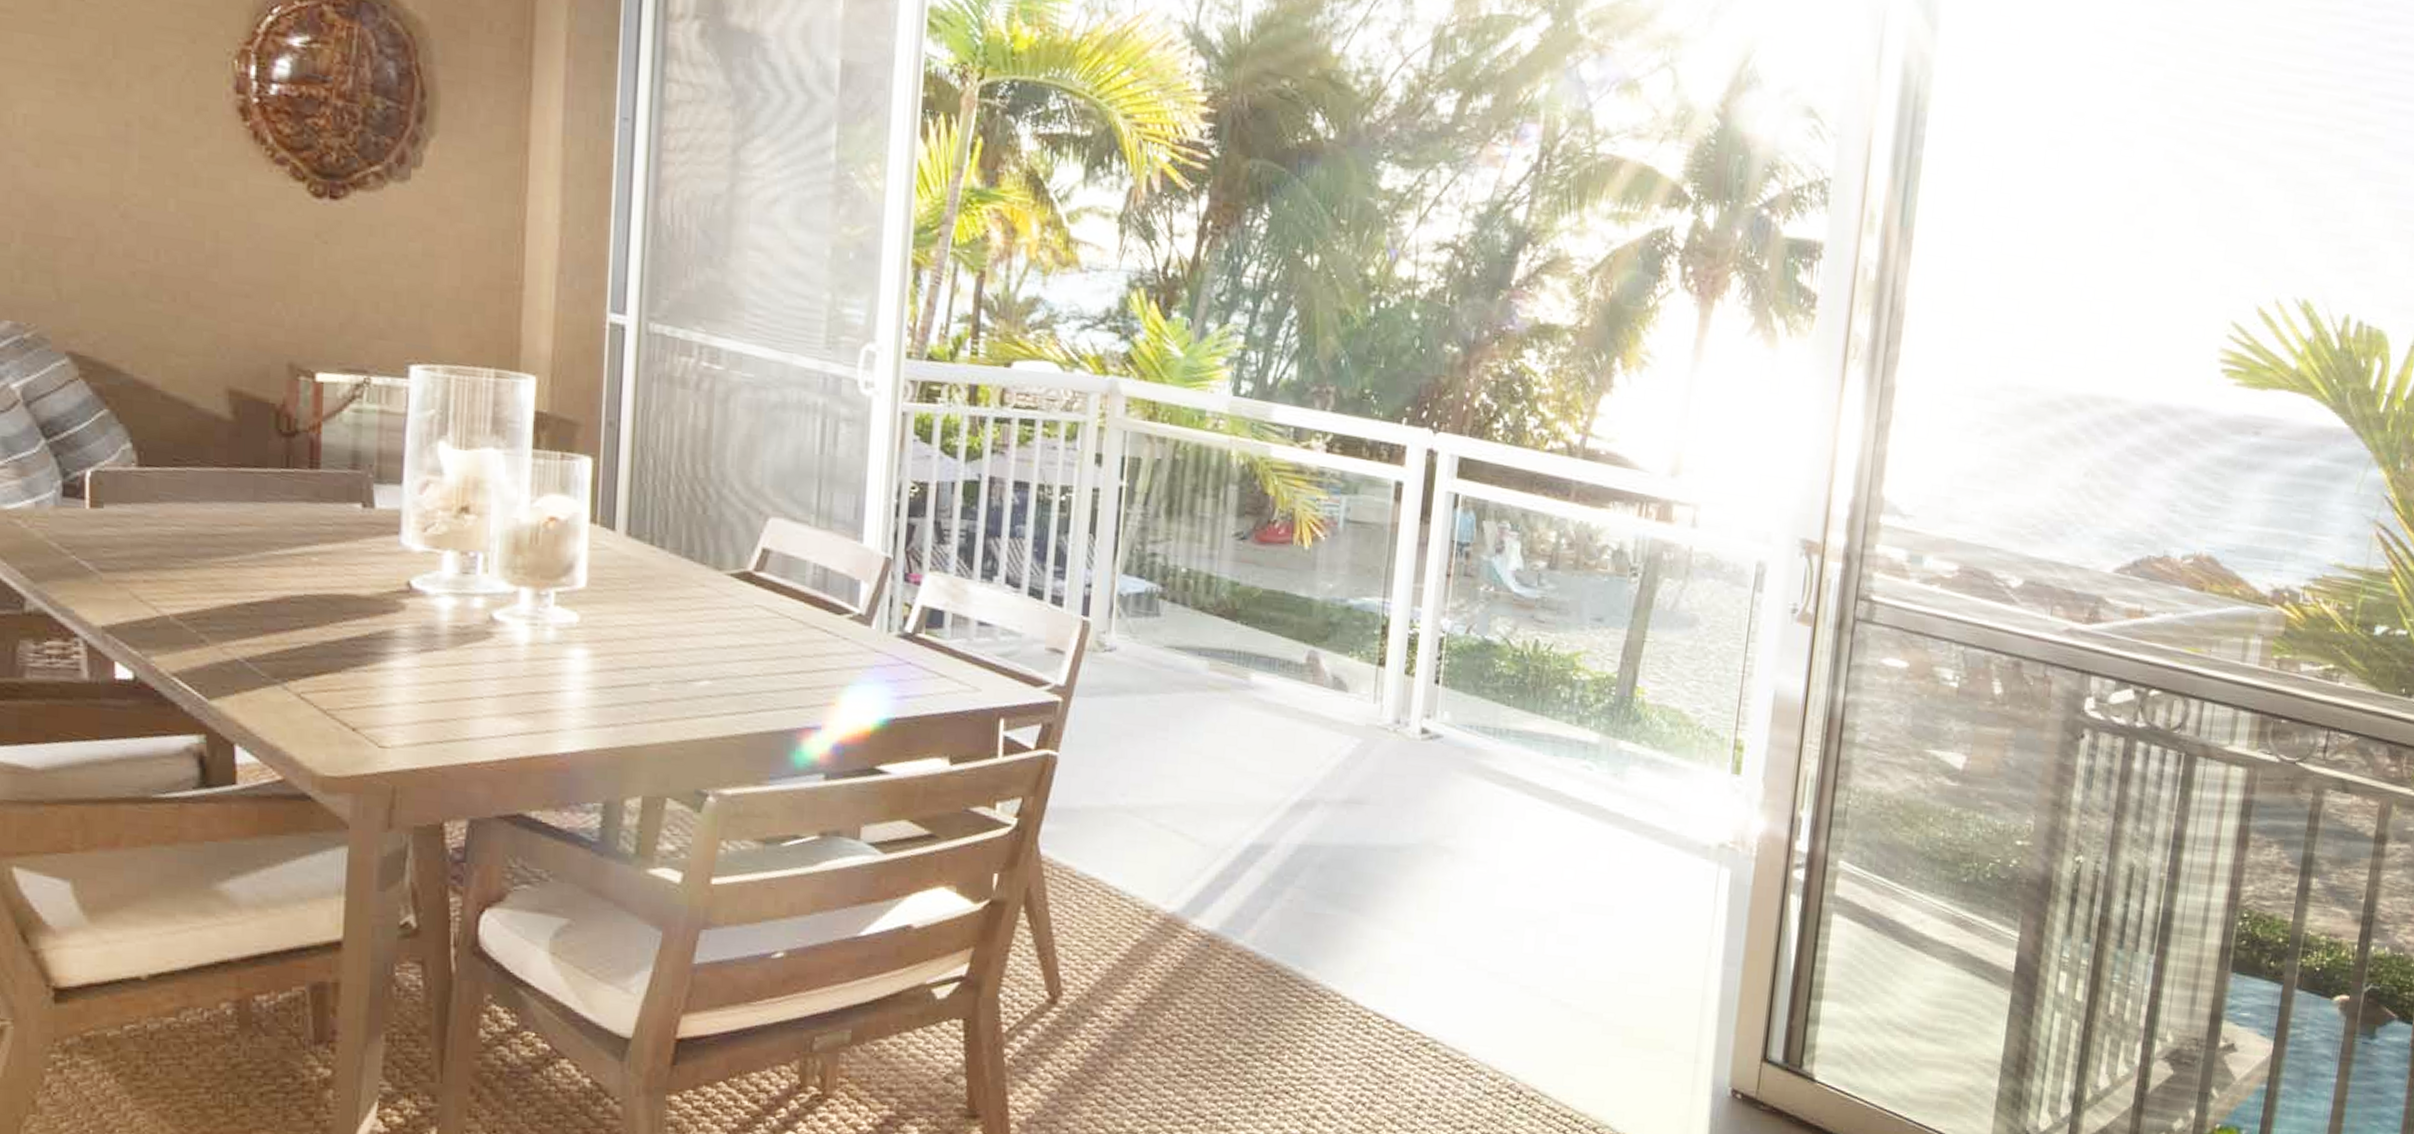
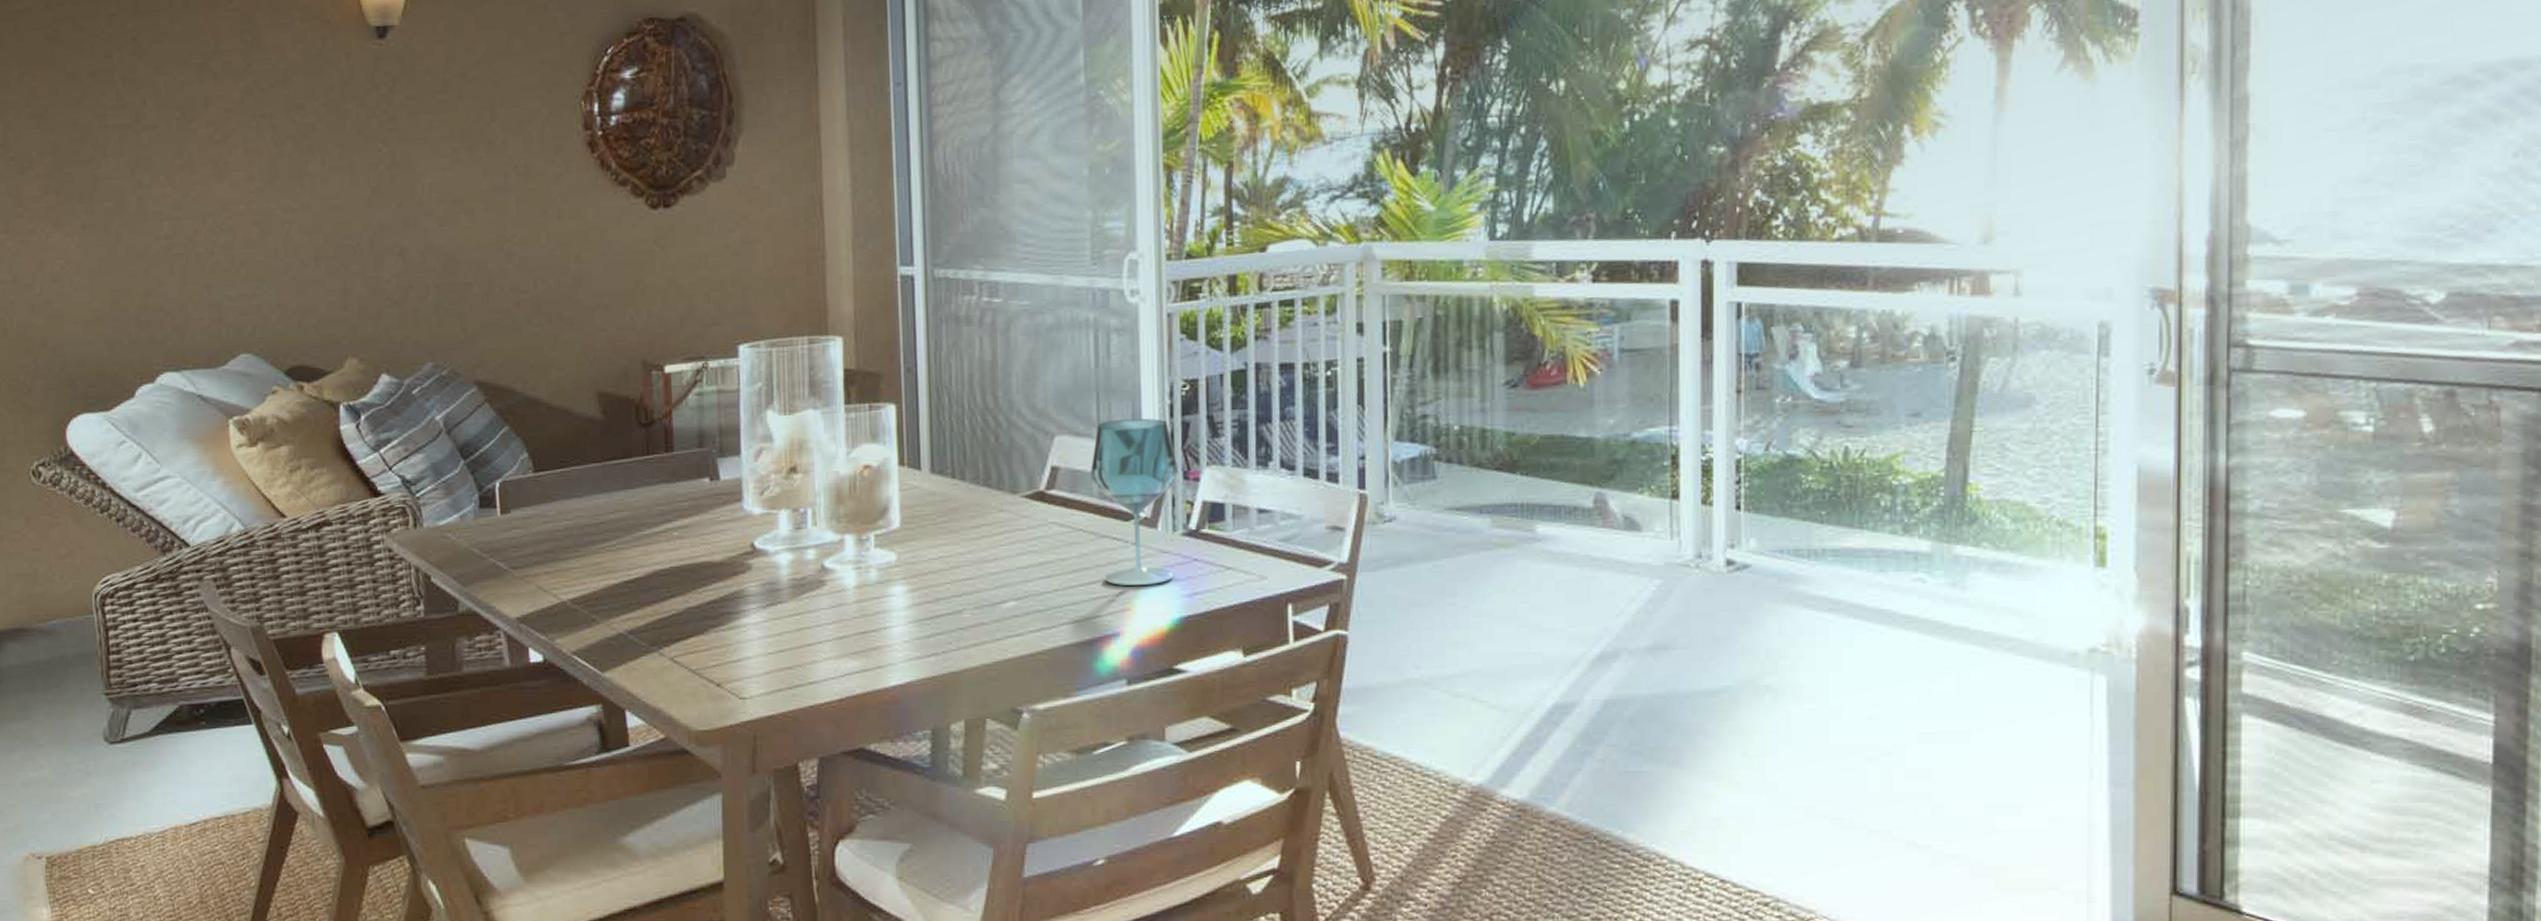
wine glass: none [804,510,899,683] -> present [1091,418,1178,585]

